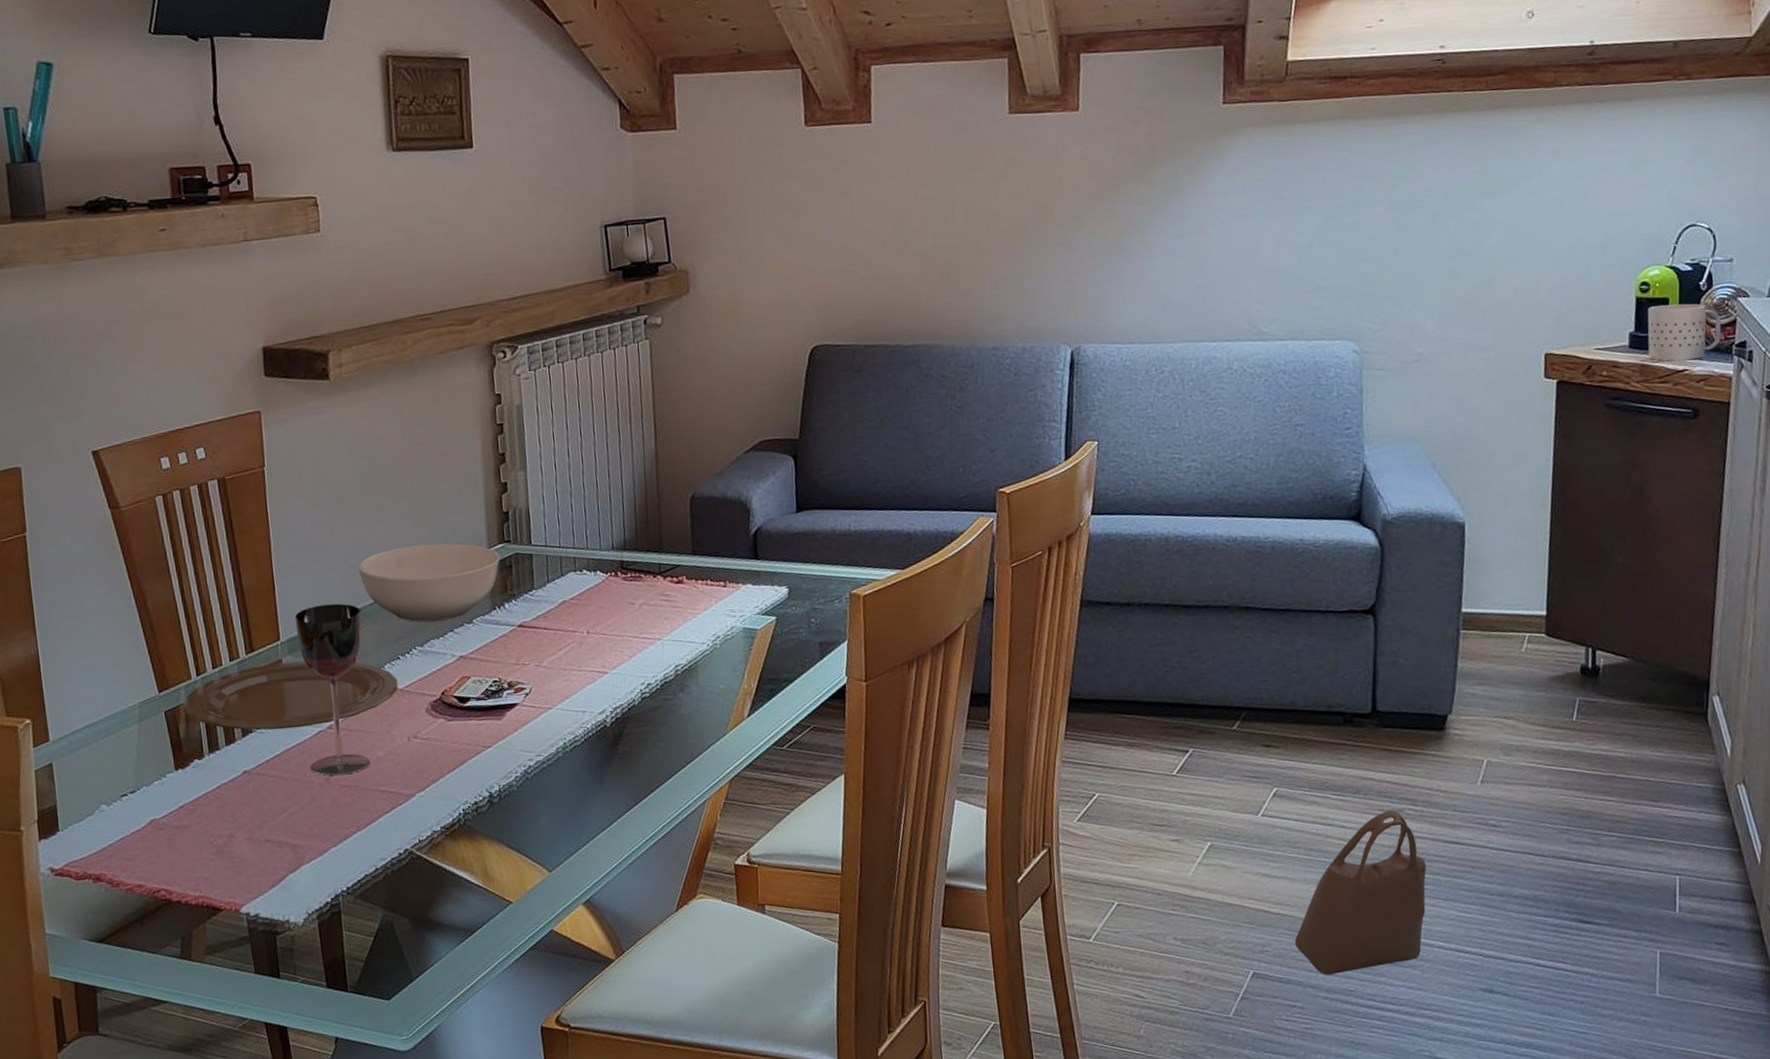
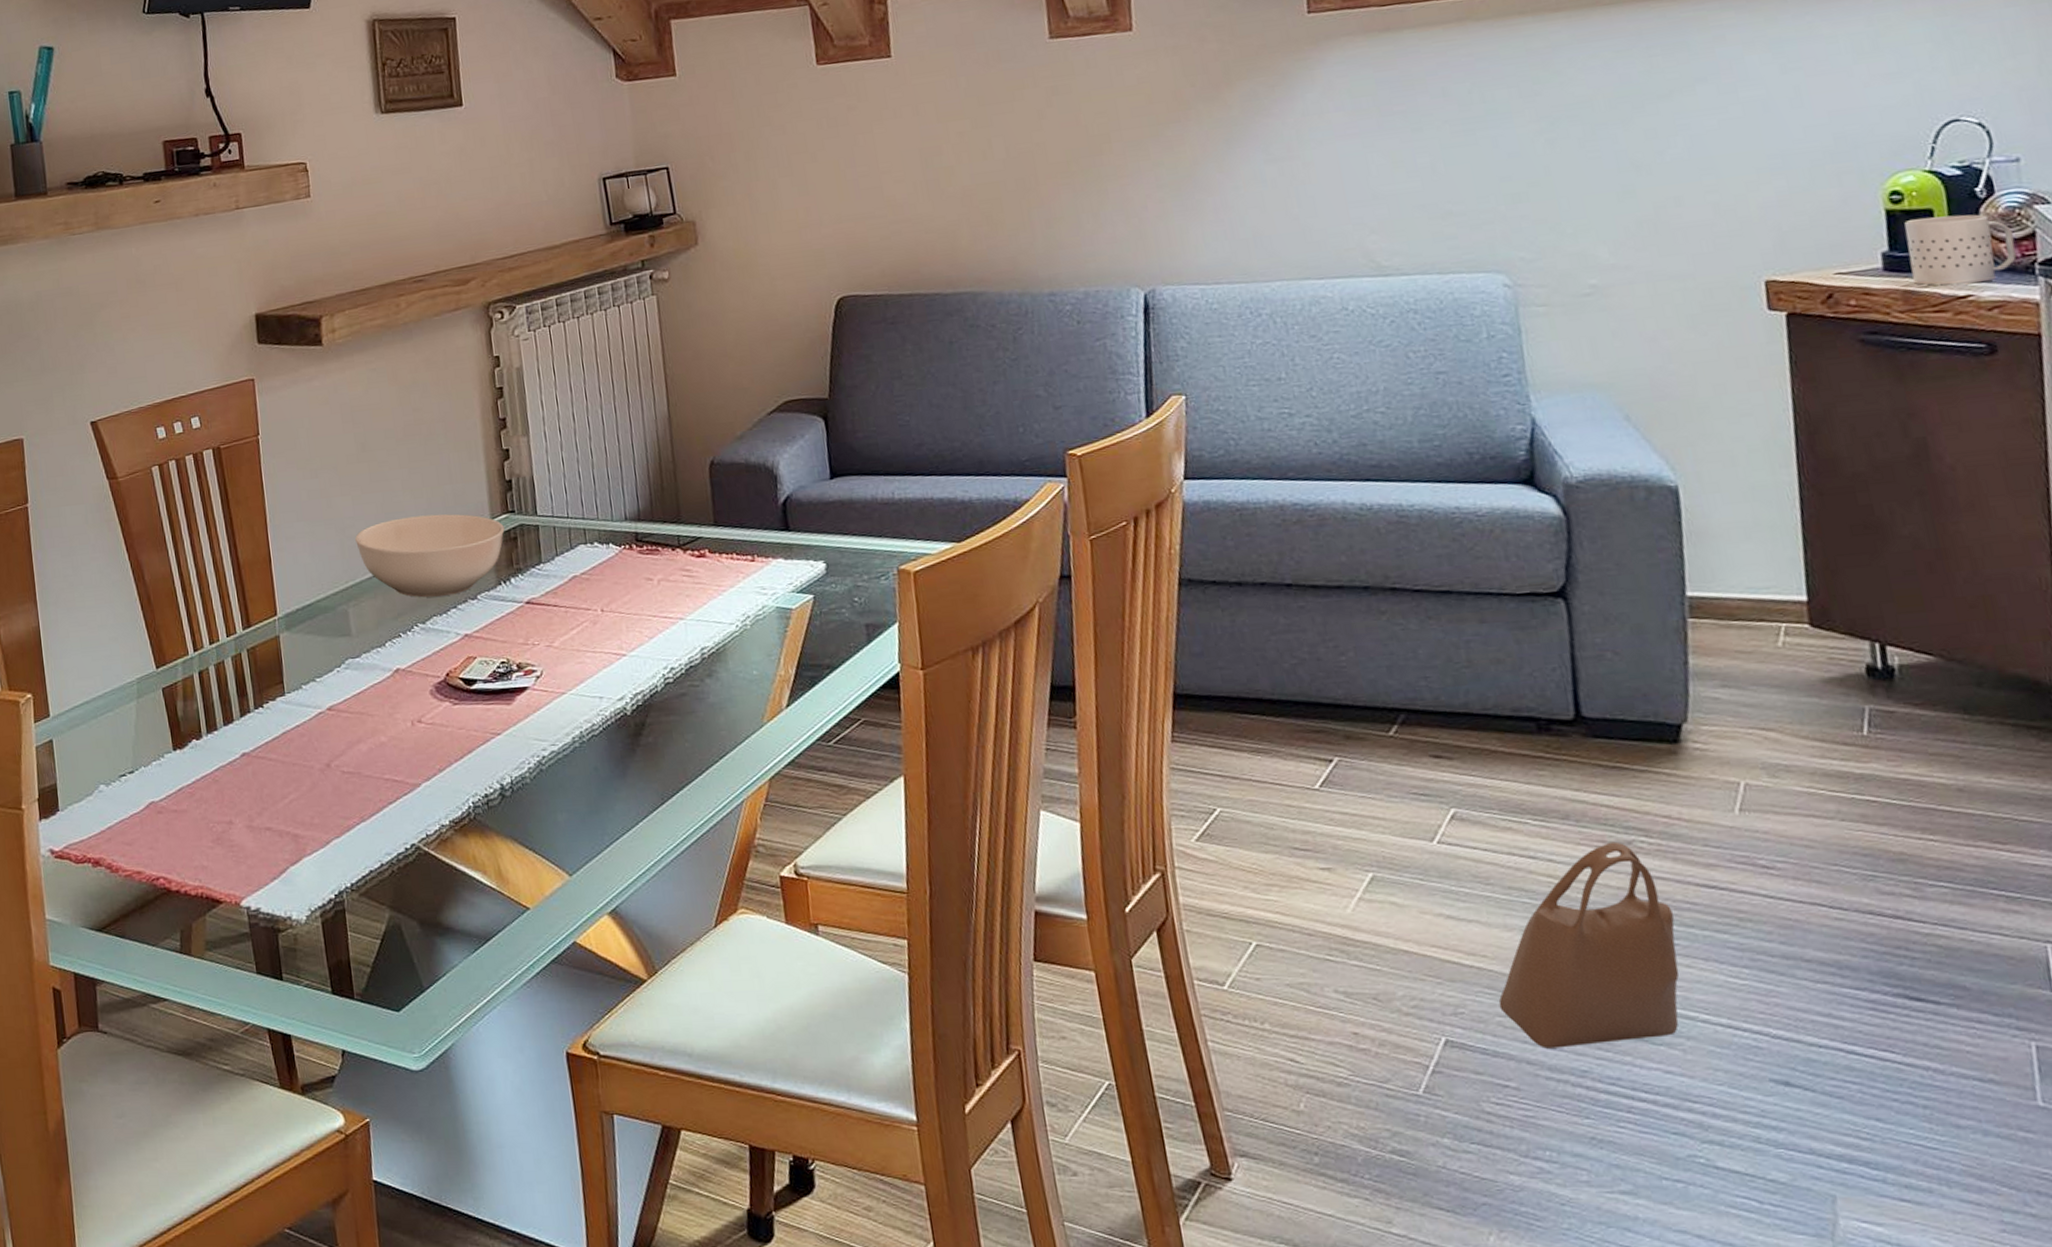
plate: present [182,660,399,730] -> none [180,637,401,710]
wineglass: present [294,603,371,776] -> none [291,577,373,761]

